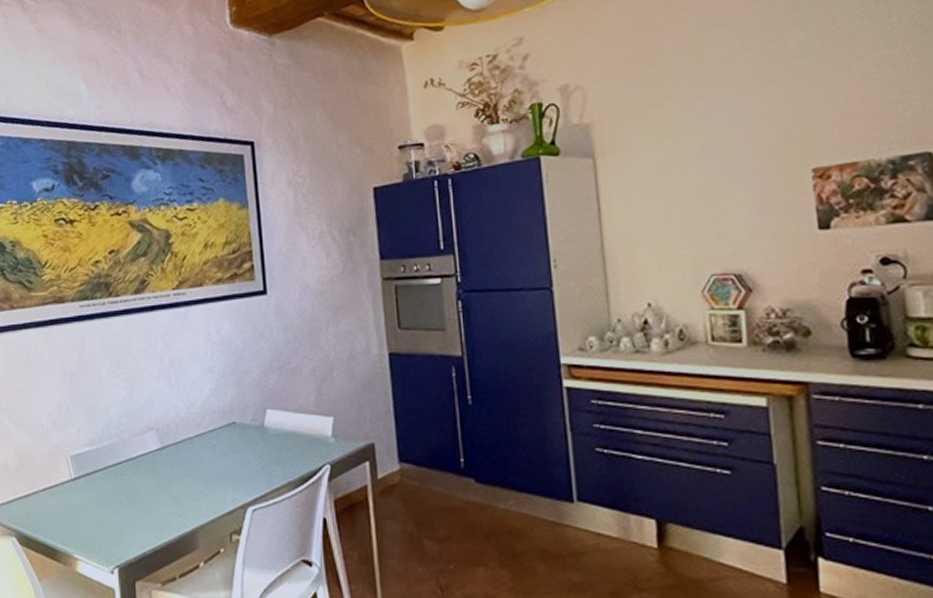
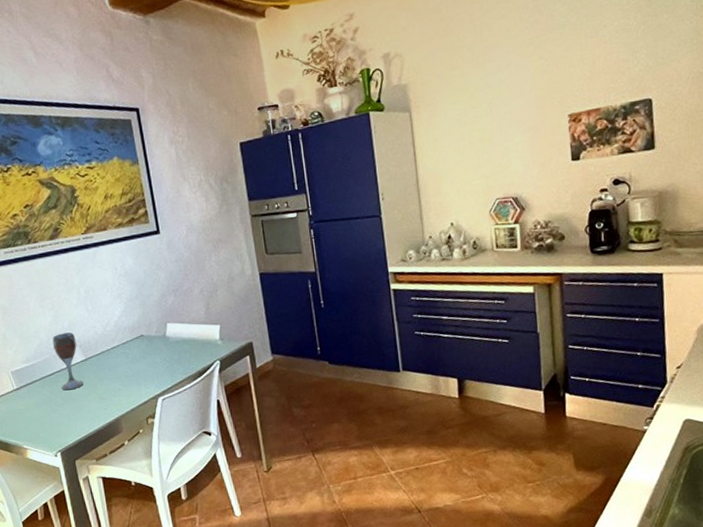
cup: none [123,411,156,487] -> present [52,332,84,391]

